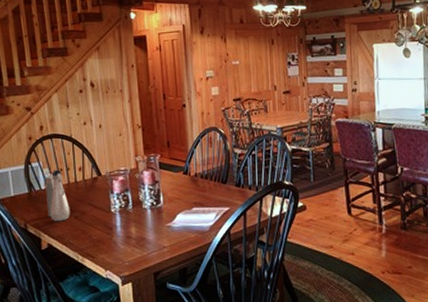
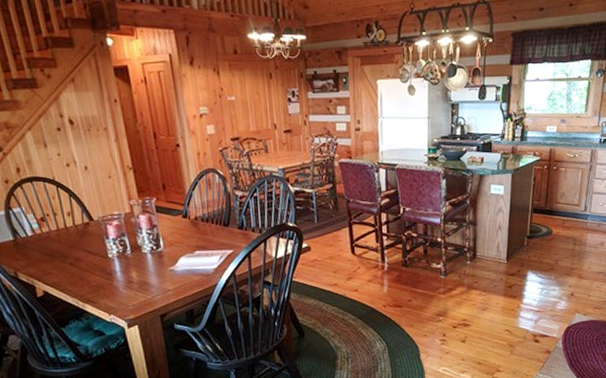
water bottle: present [45,170,70,222] -> none [30,216,64,269]

